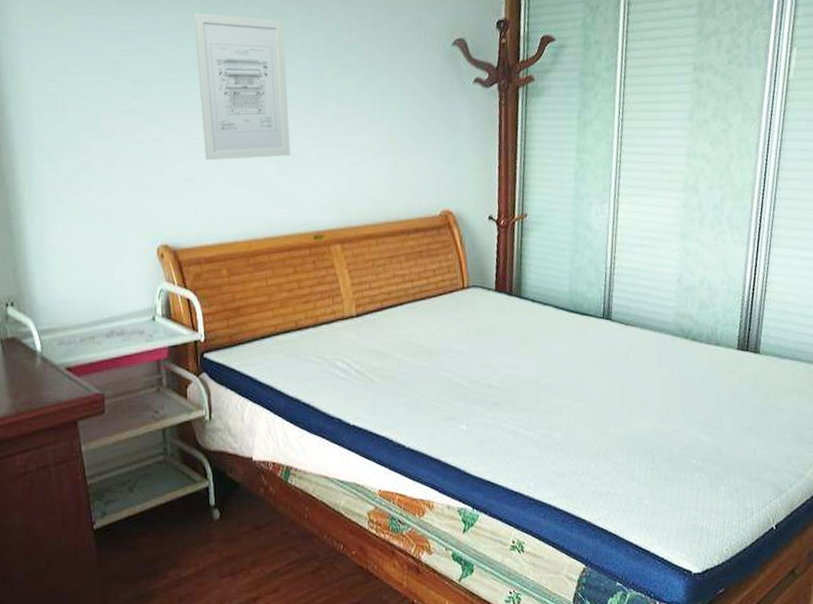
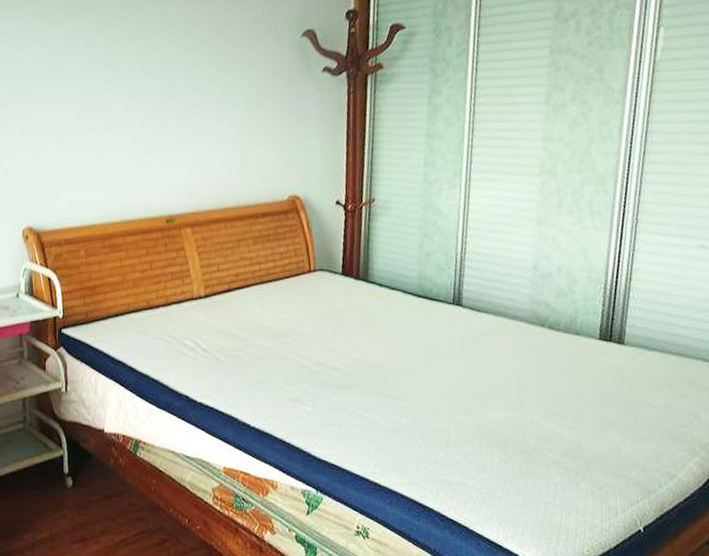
wall art: present [194,13,291,161] -> none [61,14,146,150]

